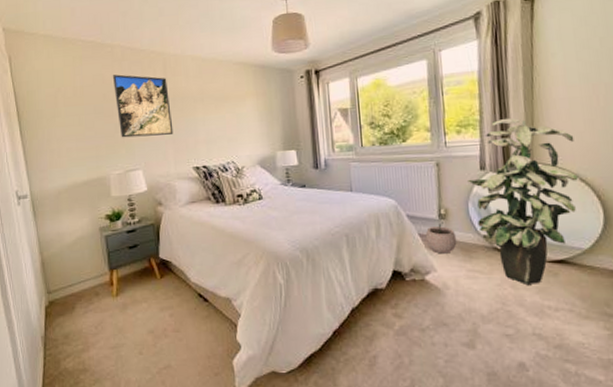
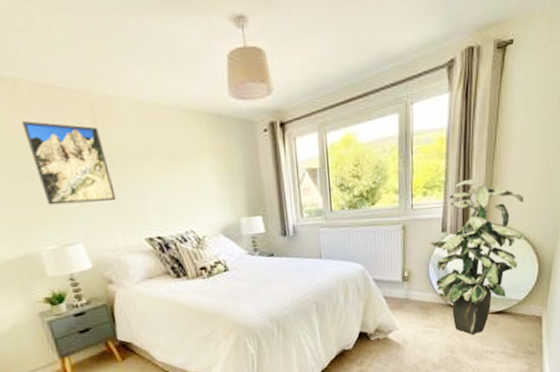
plant pot: present [425,221,457,254] -> none [389,283,417,314]

